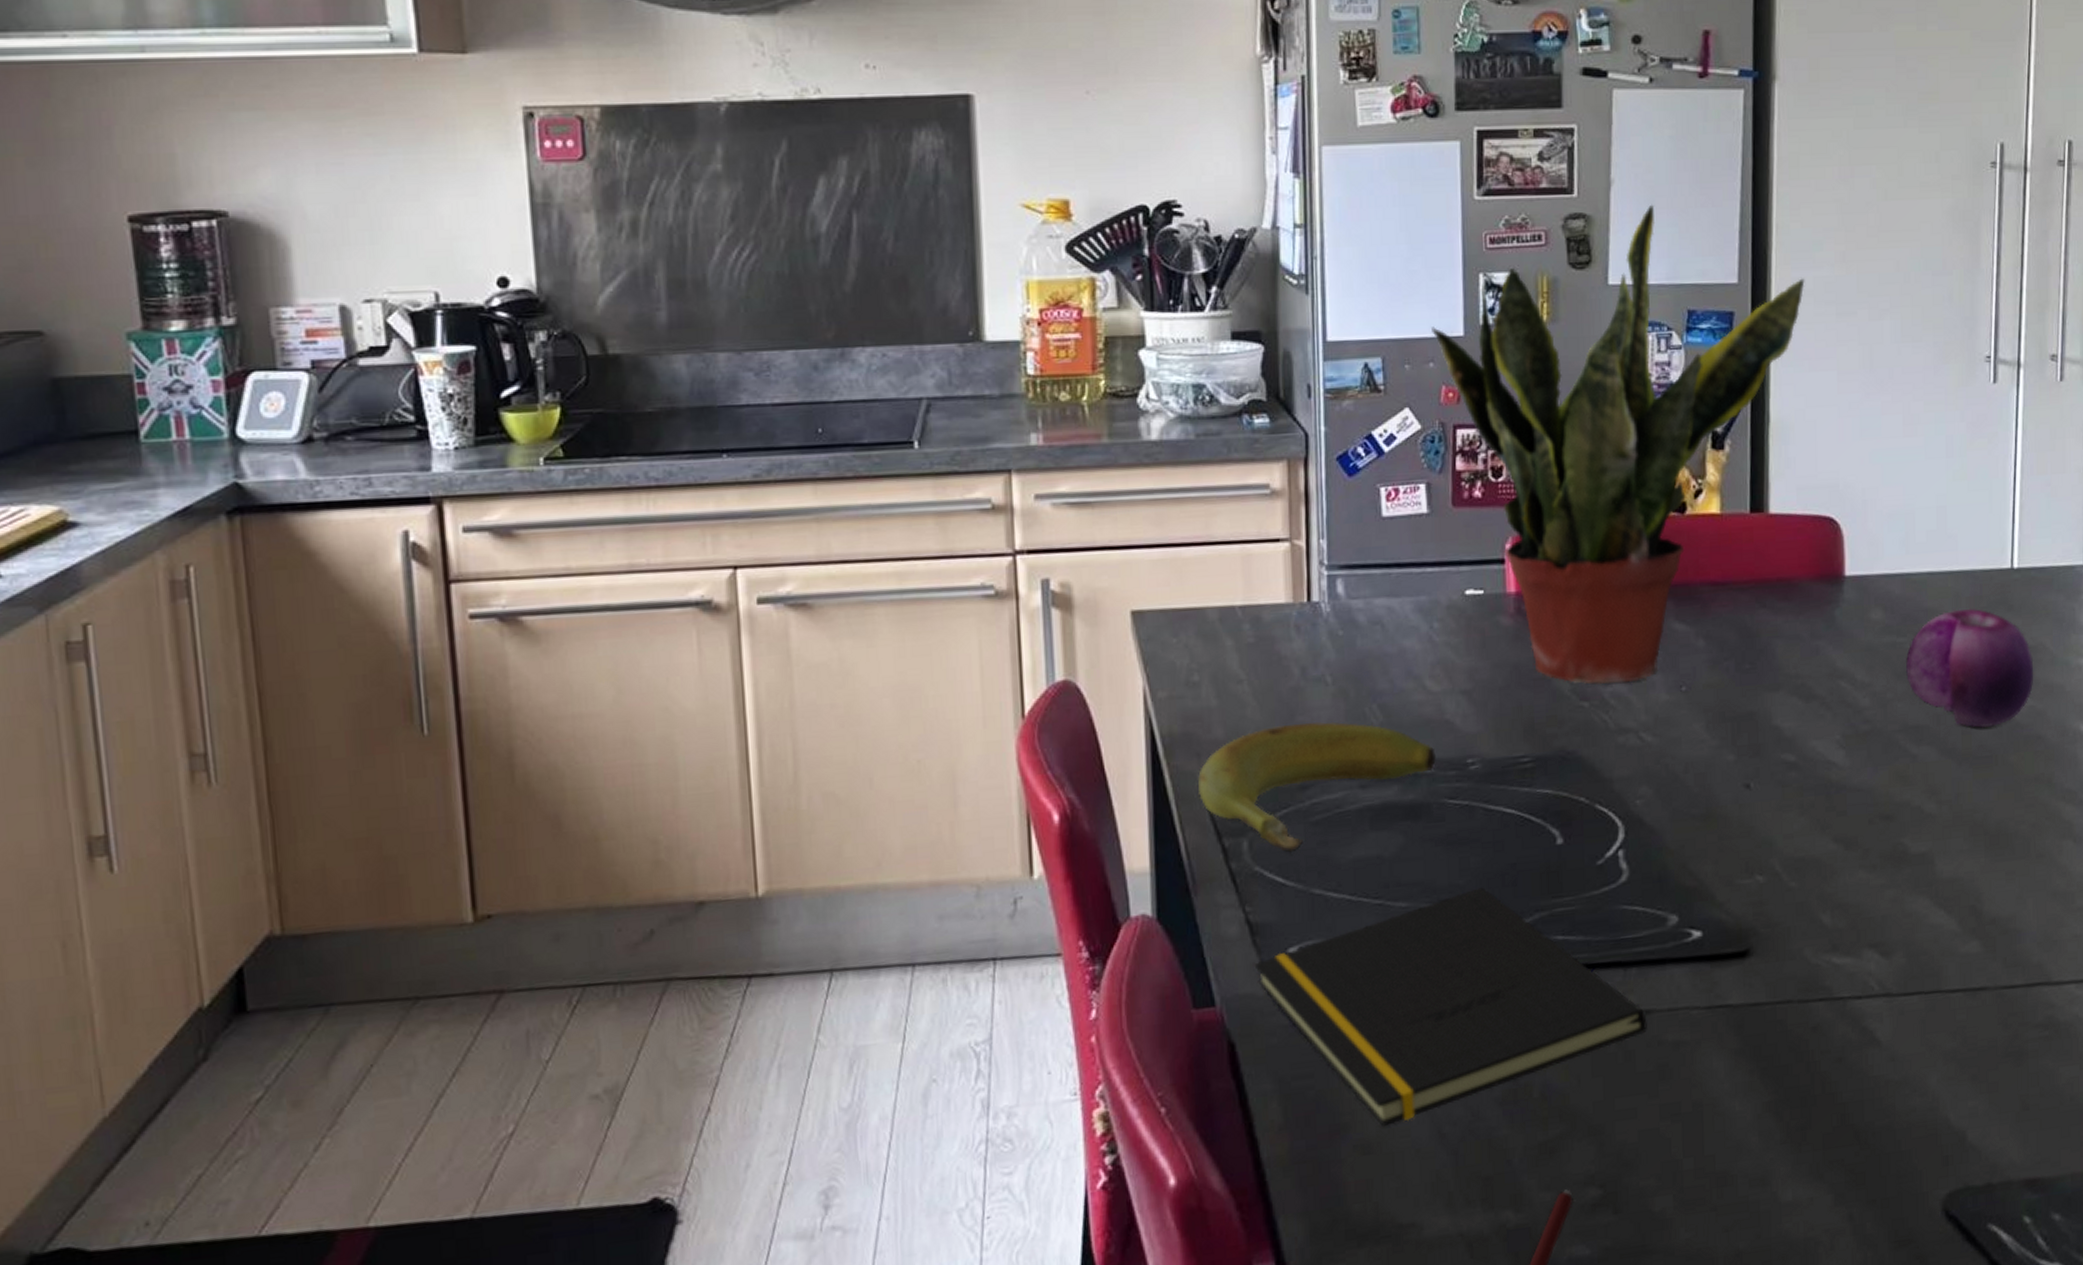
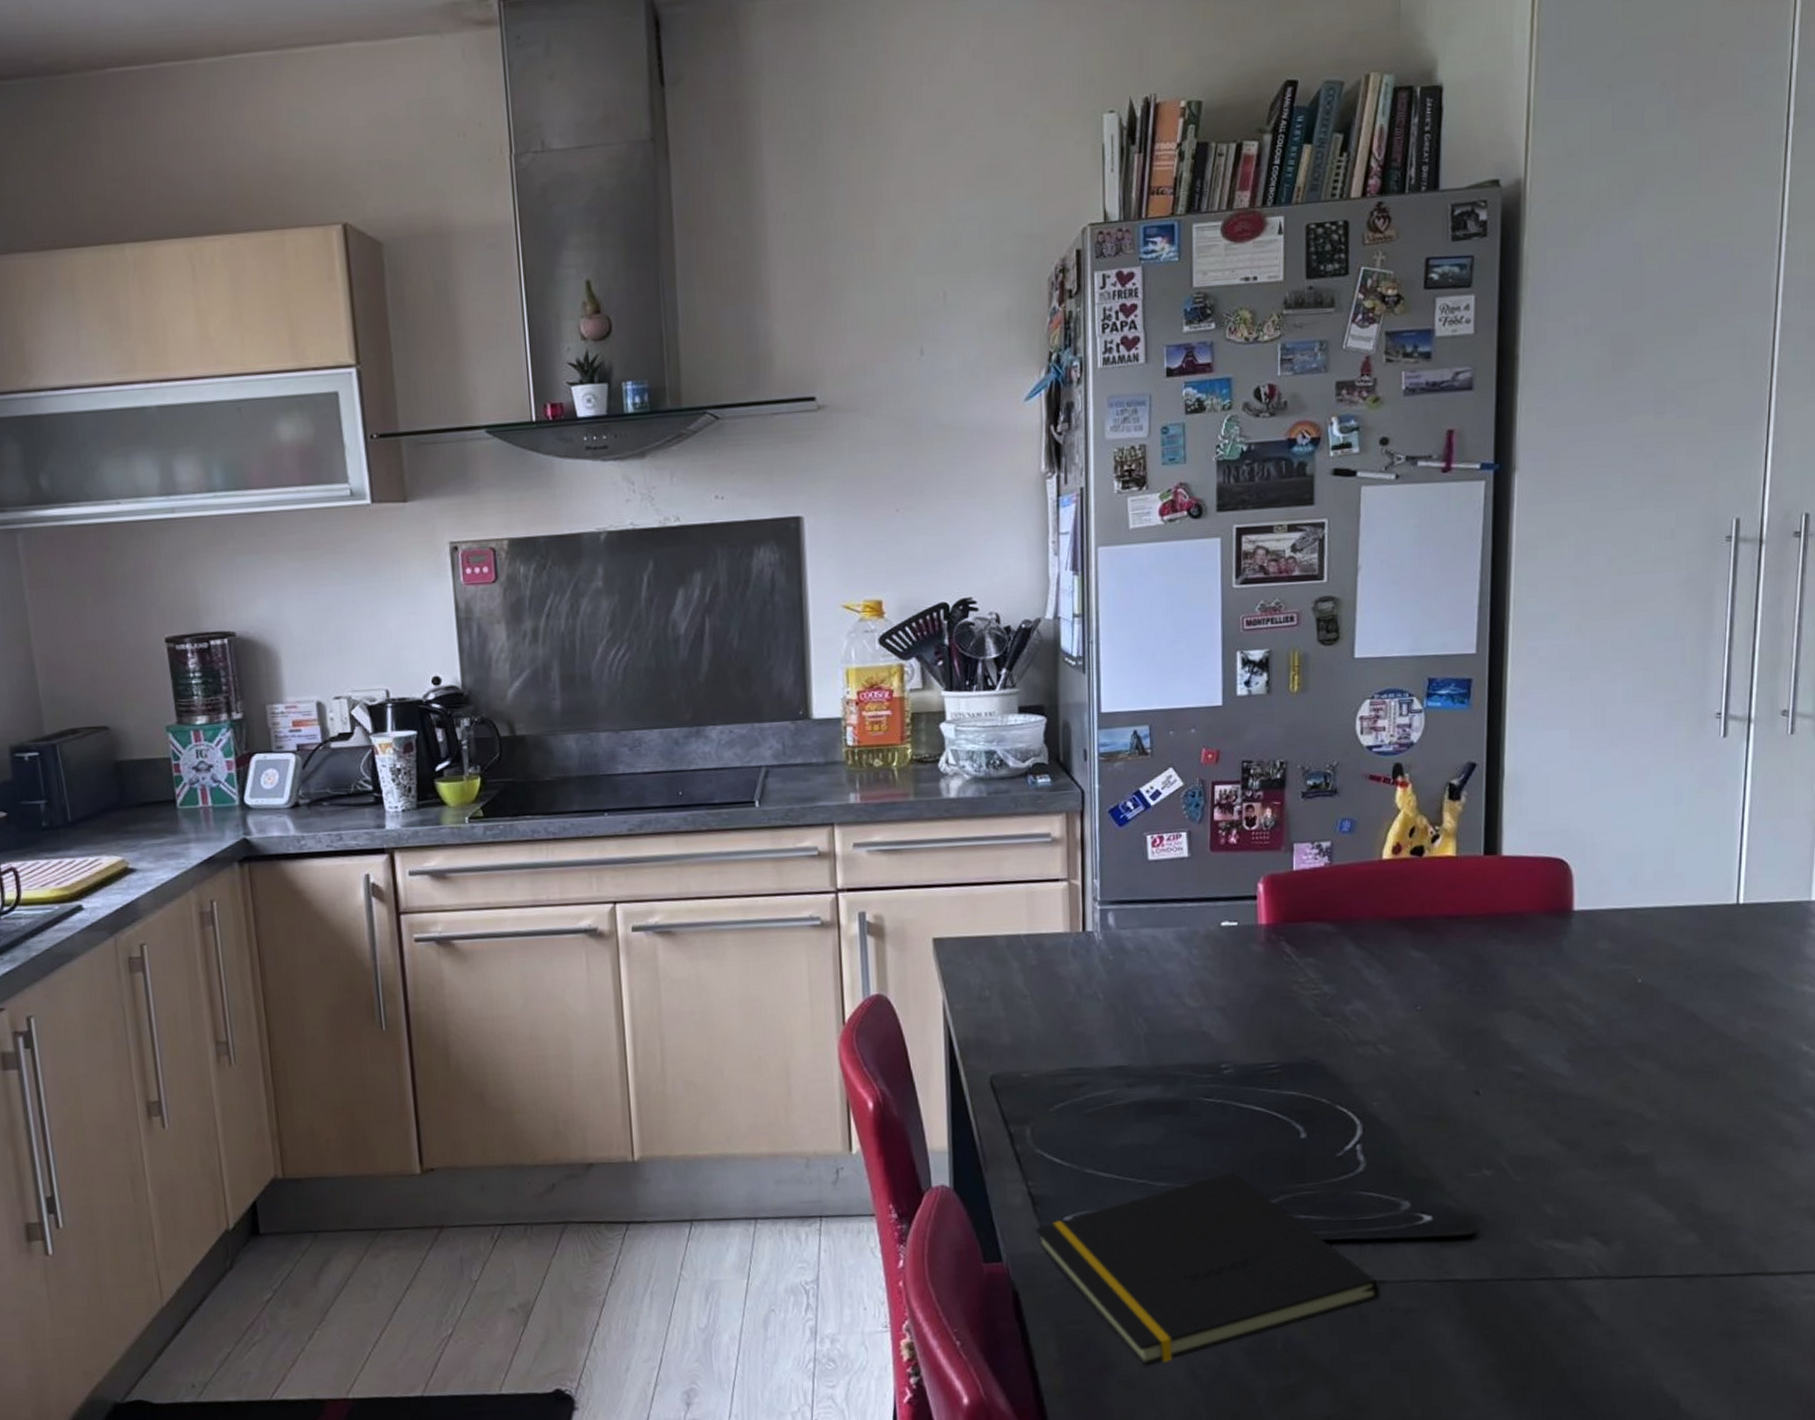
banana: present [1198,721,1436,853] -> none [989,1031,1194,1139]
potted plant: present [1431,204,1805,685] -> none [1193,586,1540,1004]
fruit: present [1906,608,2034,729] -> none [1631,939,1757,1047]

